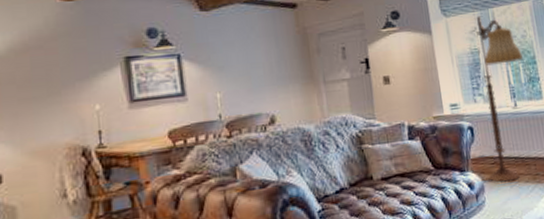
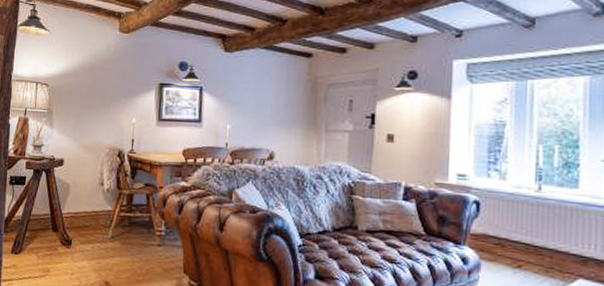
floor lamp: present [476,16,523,183] -> none [487,86,561,268]

